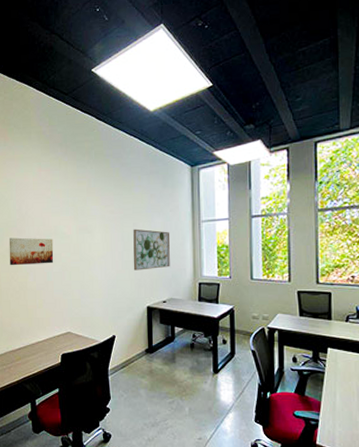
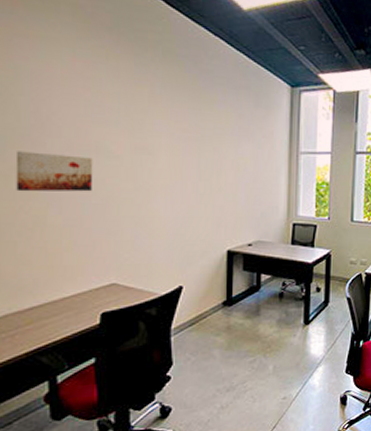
wall art: present [133,229,170,271] -> none [211,154,261,207]

